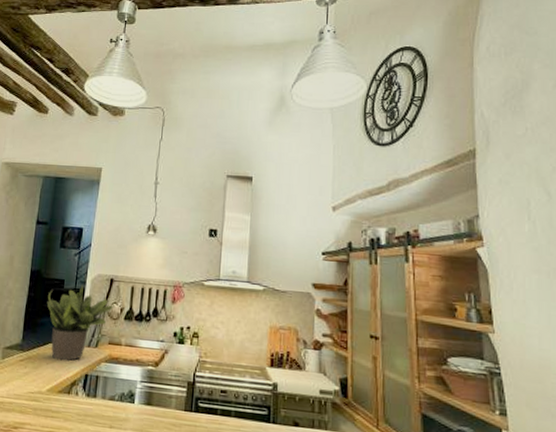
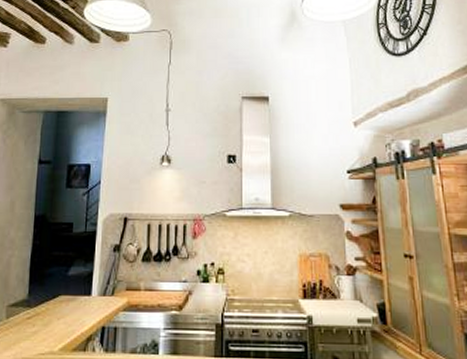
potted plant: present [47,284,116,361] -> none [54,226,131,314]

